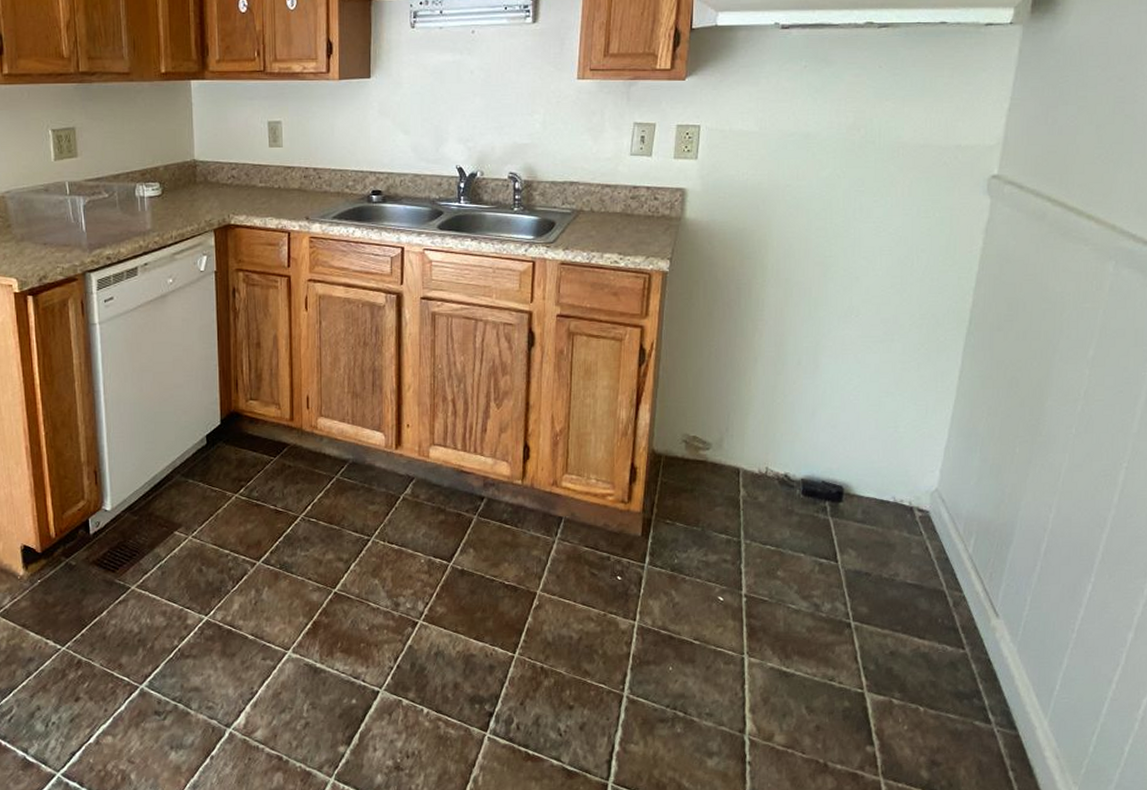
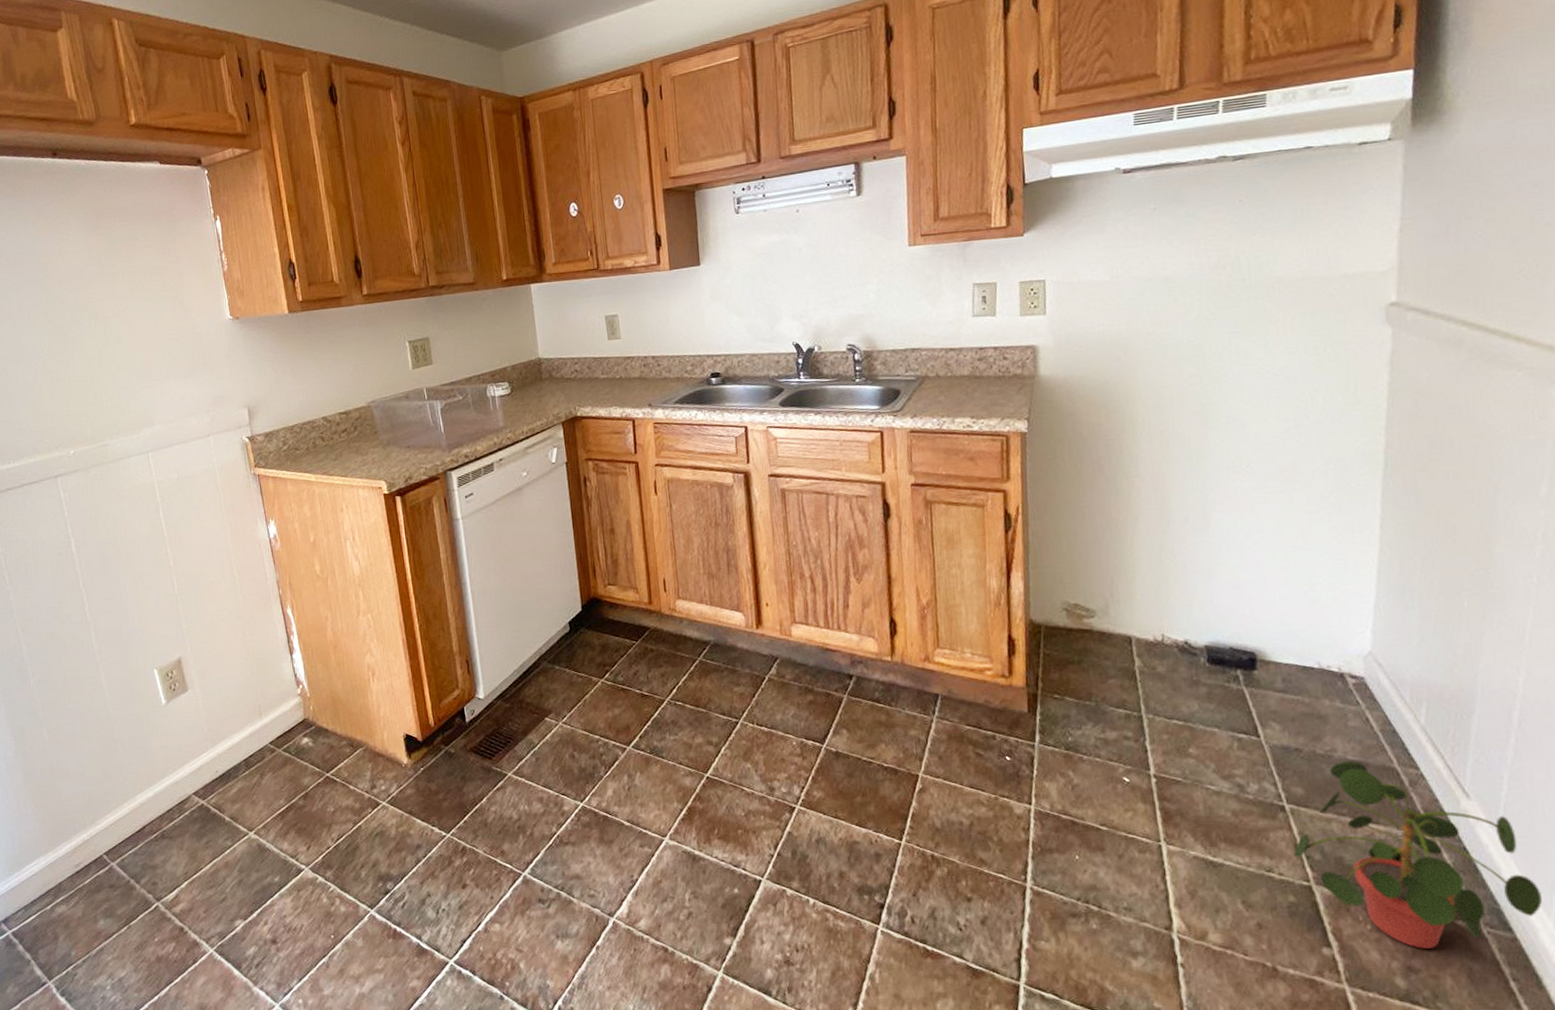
potted plant: none [852,584,1042,745] -> present [1292,760,1542,949]

